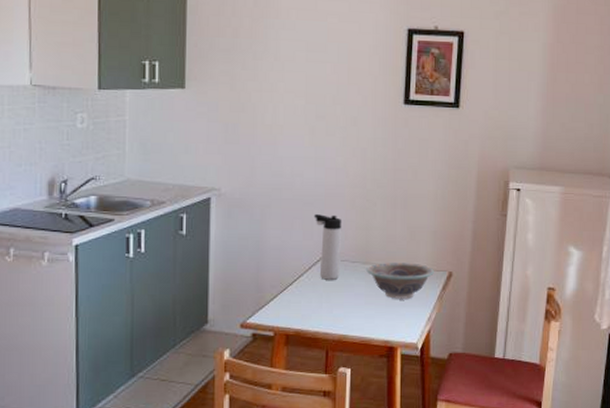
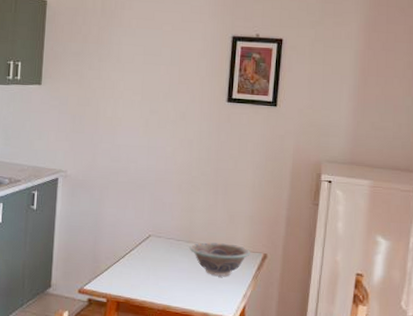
thermos bottle: present [314,214,342,280] -> none [145,196,170,255]

